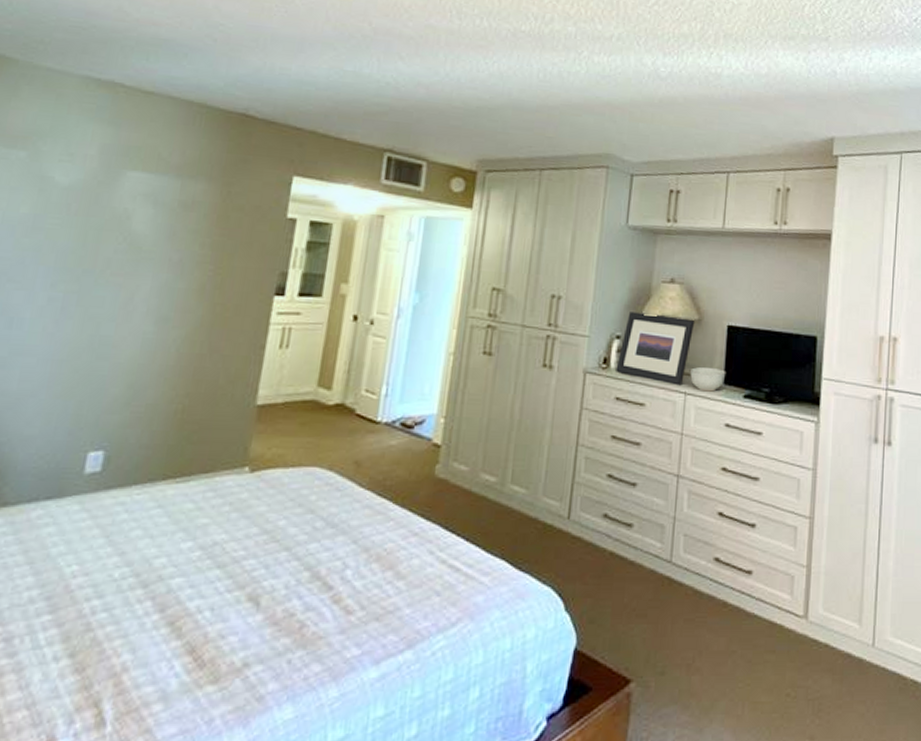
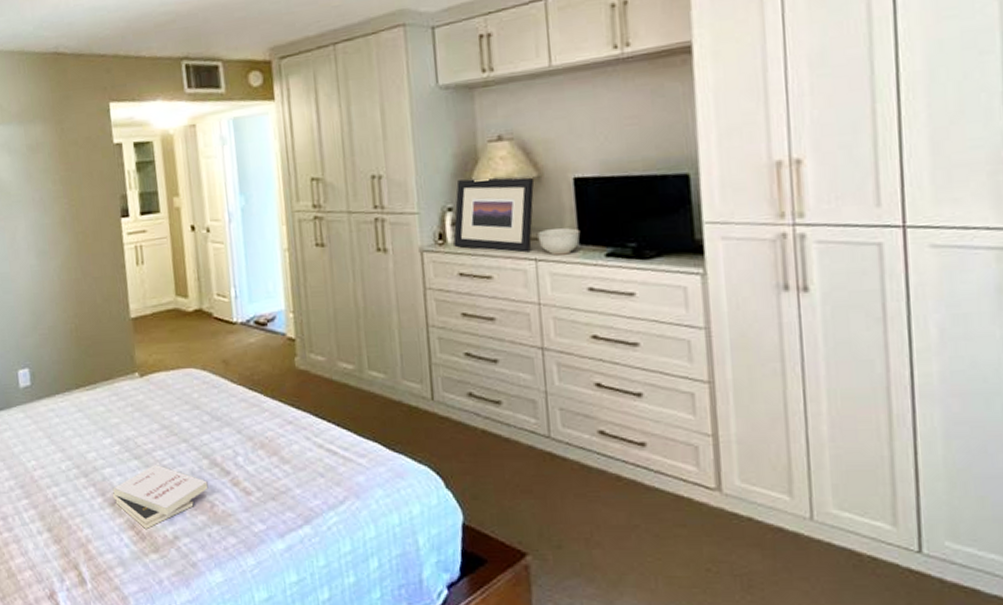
books: none [174,574,303,656] -> present [112,464,209,530]

